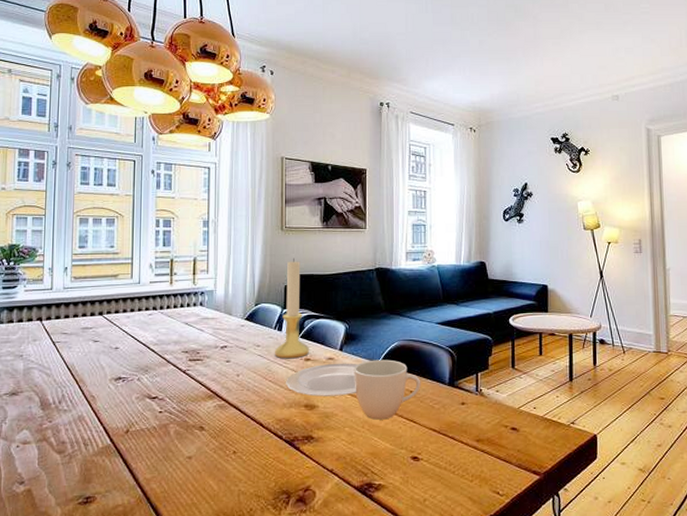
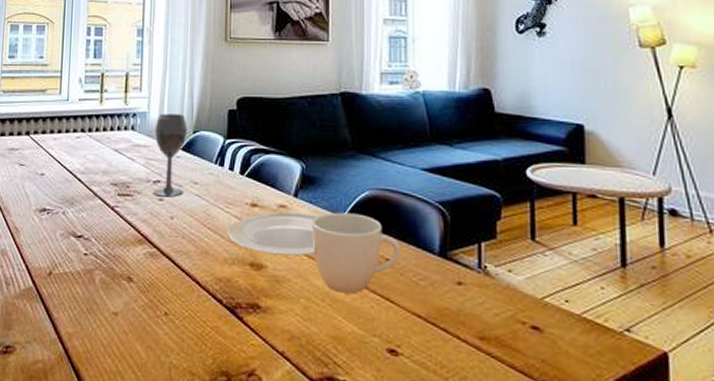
wine glass: none [220,291,250,359] -> present [153,114,187,197]
candle holder: present [274,257,310,359] -> none [214,75,258,203]

